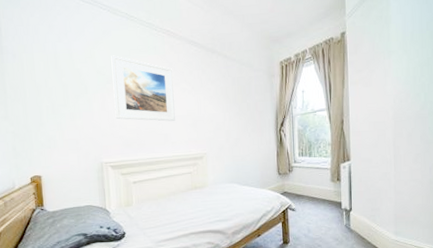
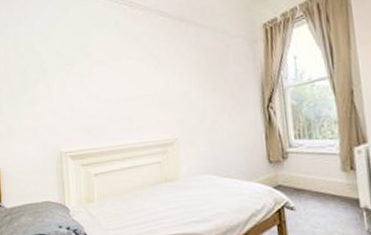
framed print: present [111,55,175,121] -> none [70,34,140,103]

